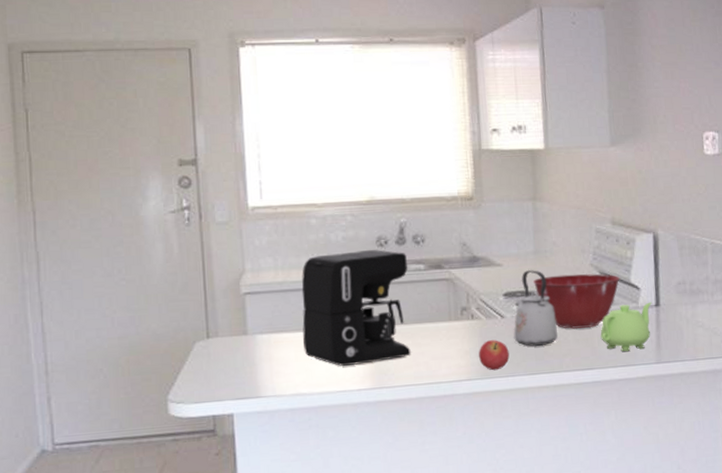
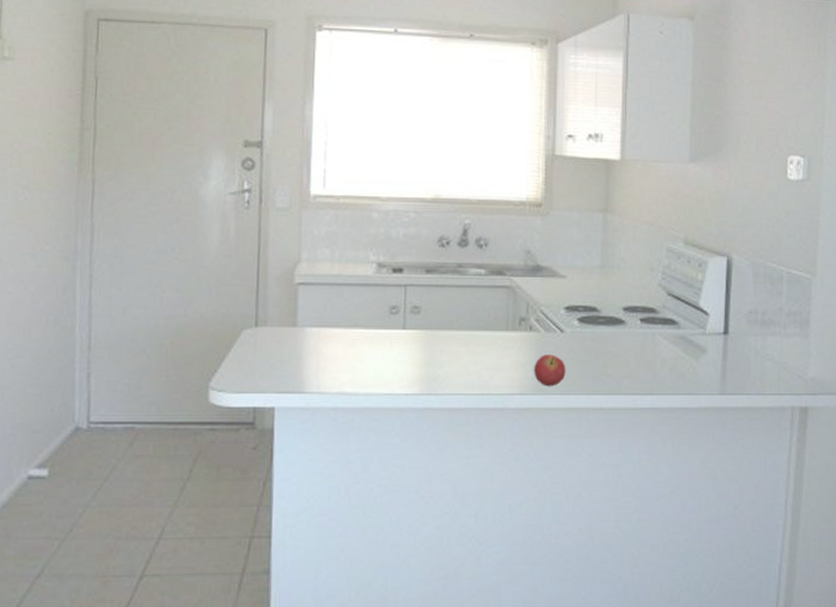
coffee maker: present [301,249,411,366] -> none [353,249,468,368]
kettle: present [513,270,559,347] -> none [572,285,619,366]
mixing bowl: present [532,273,620,330] -> none [596,292,689,351]
teakettle: present [600,302,652,352] -> none [663,329,720,380]

